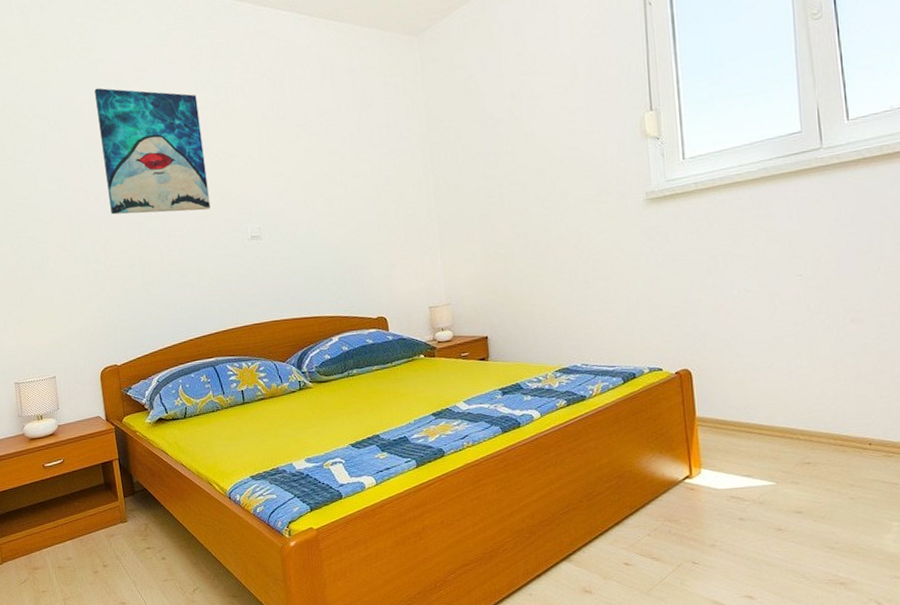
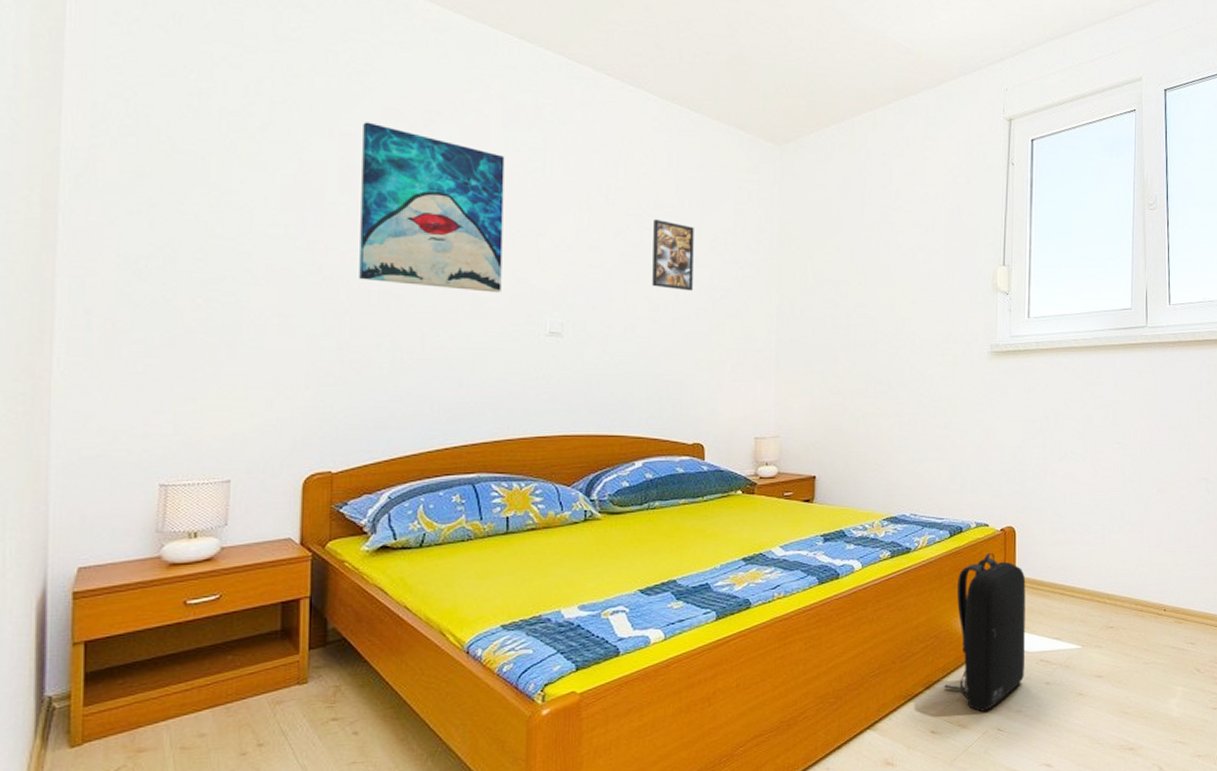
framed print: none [318,125,359,186] -> present [652,219,694,292]
backpack: none [633,395,716,546] -> present [944,552,1026,712]

